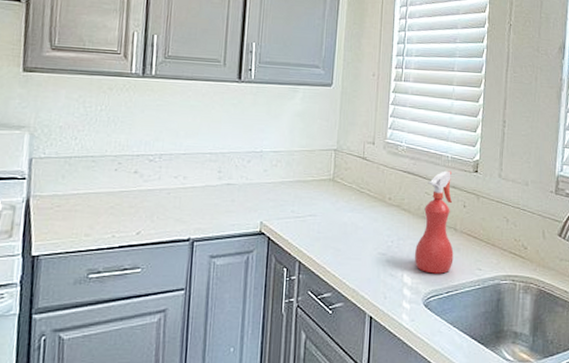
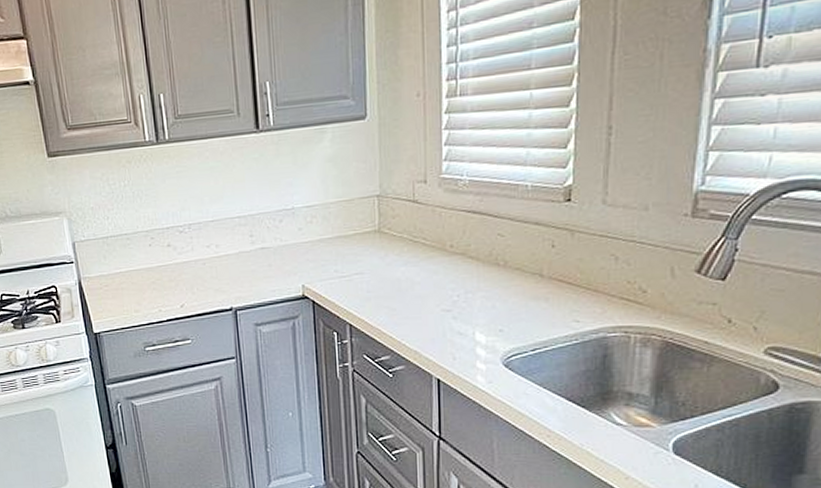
spray bottle: present [414,171,454,274] -> none [487,203,540,329]

